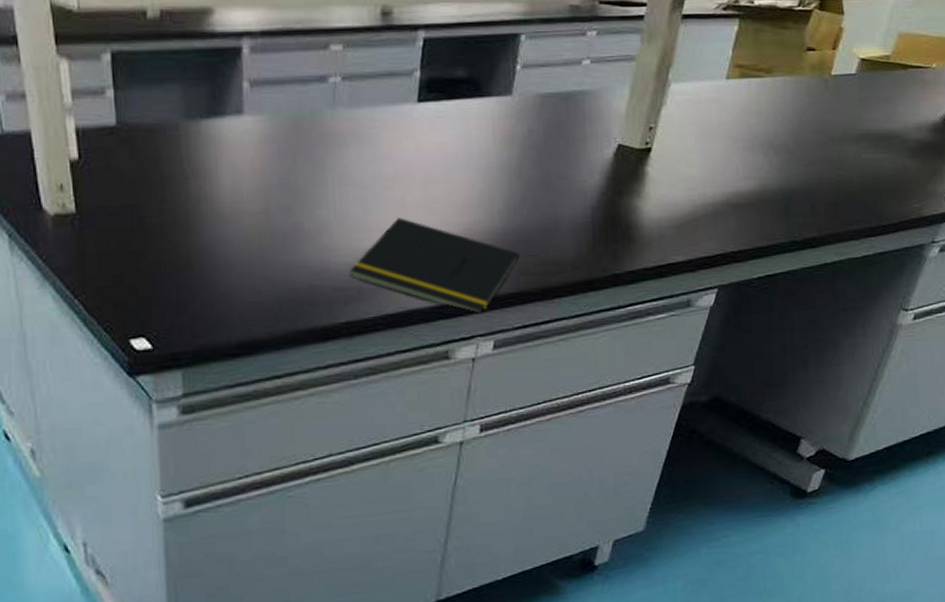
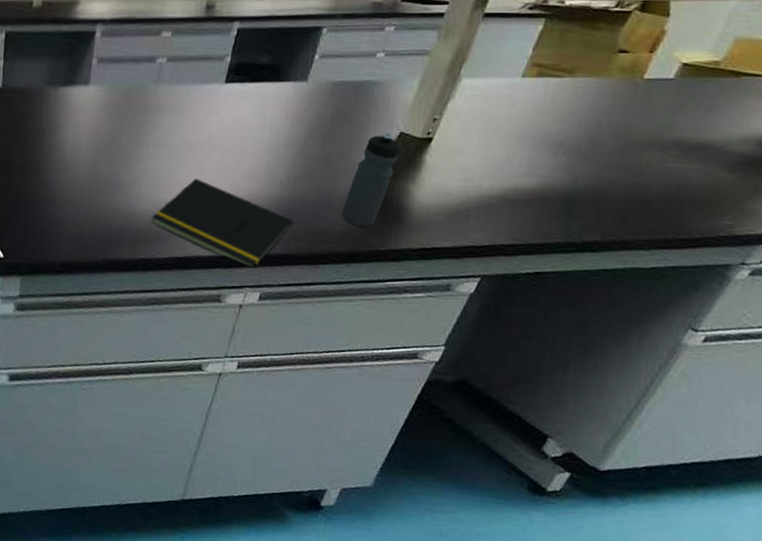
water bottle: none [570,146,622,251] -> present [341,132,401,227]

